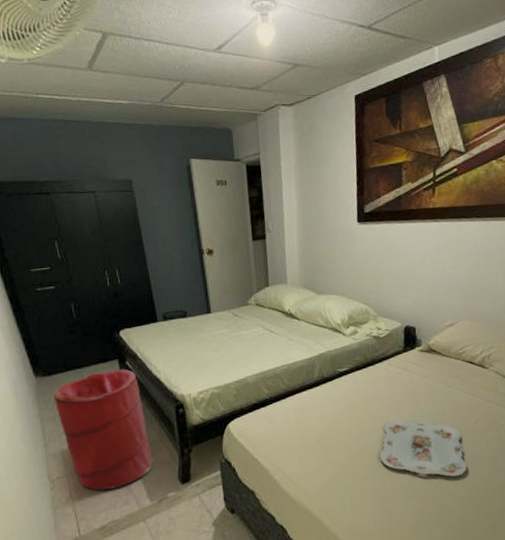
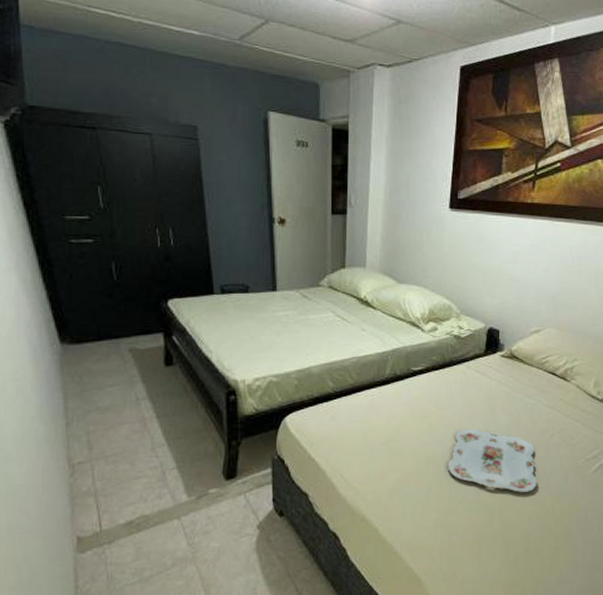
laundry hamper: present [53,369,154,491] -> none [81,344,195,481]

